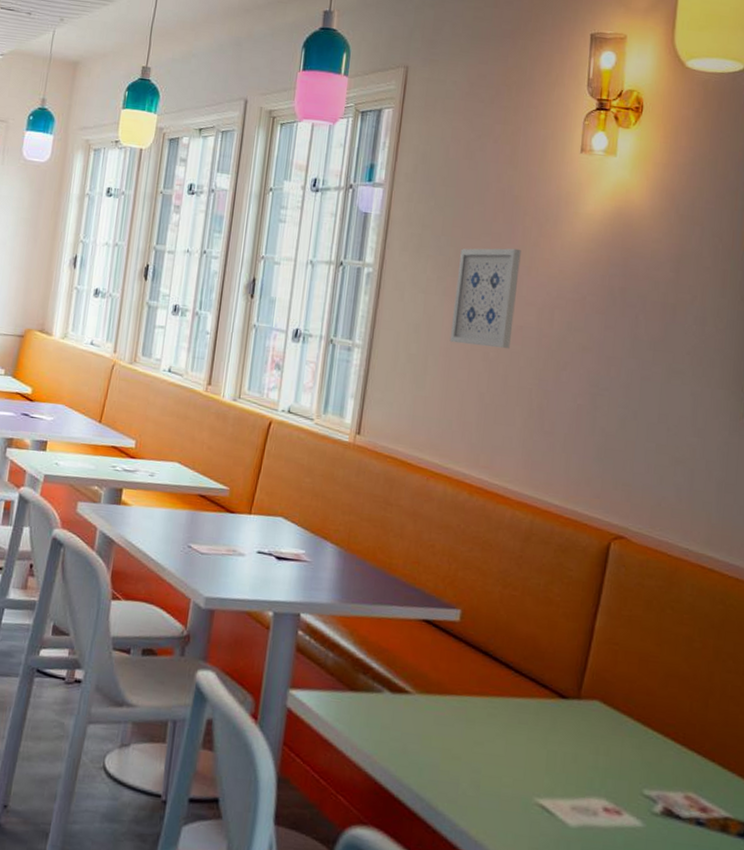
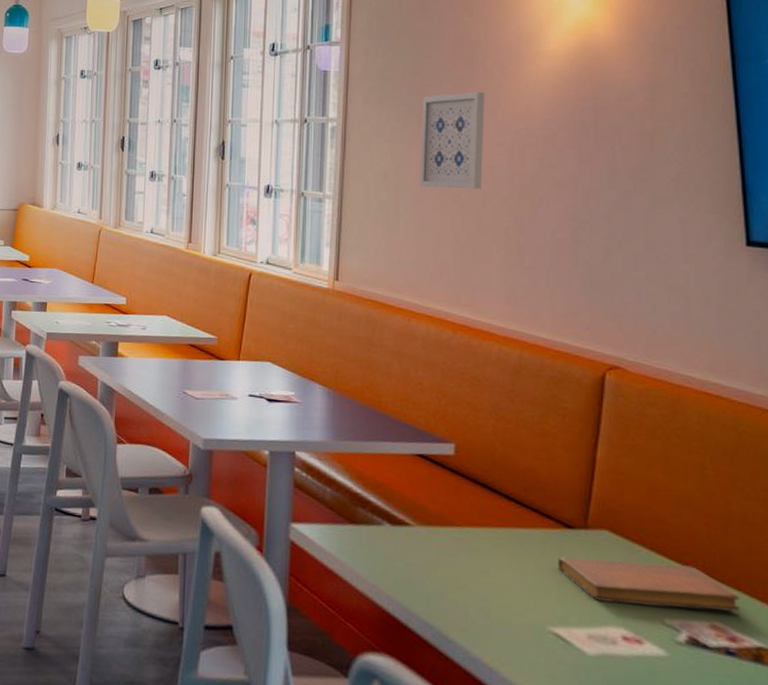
notebook: none [549,726,713,783] -> present [558,556,740,612]

